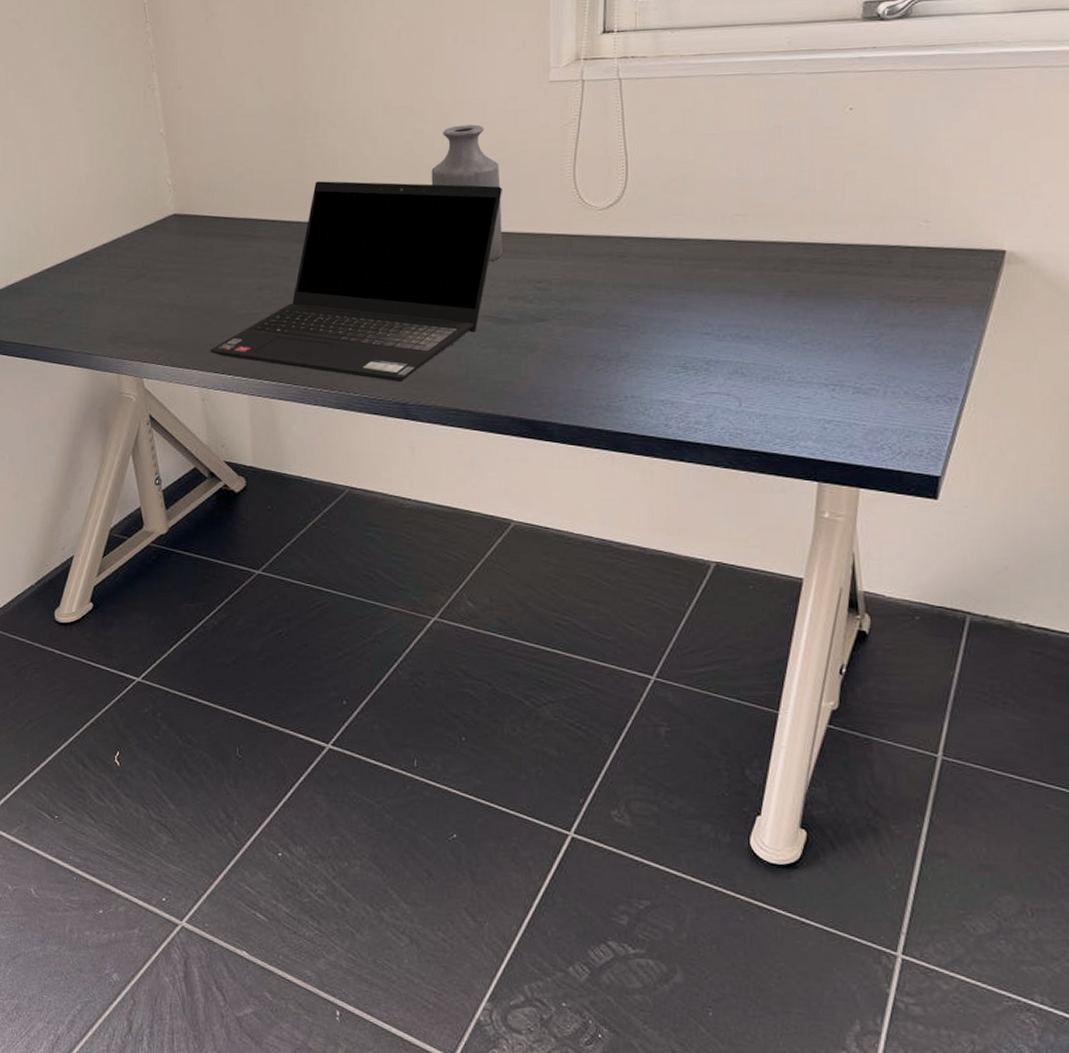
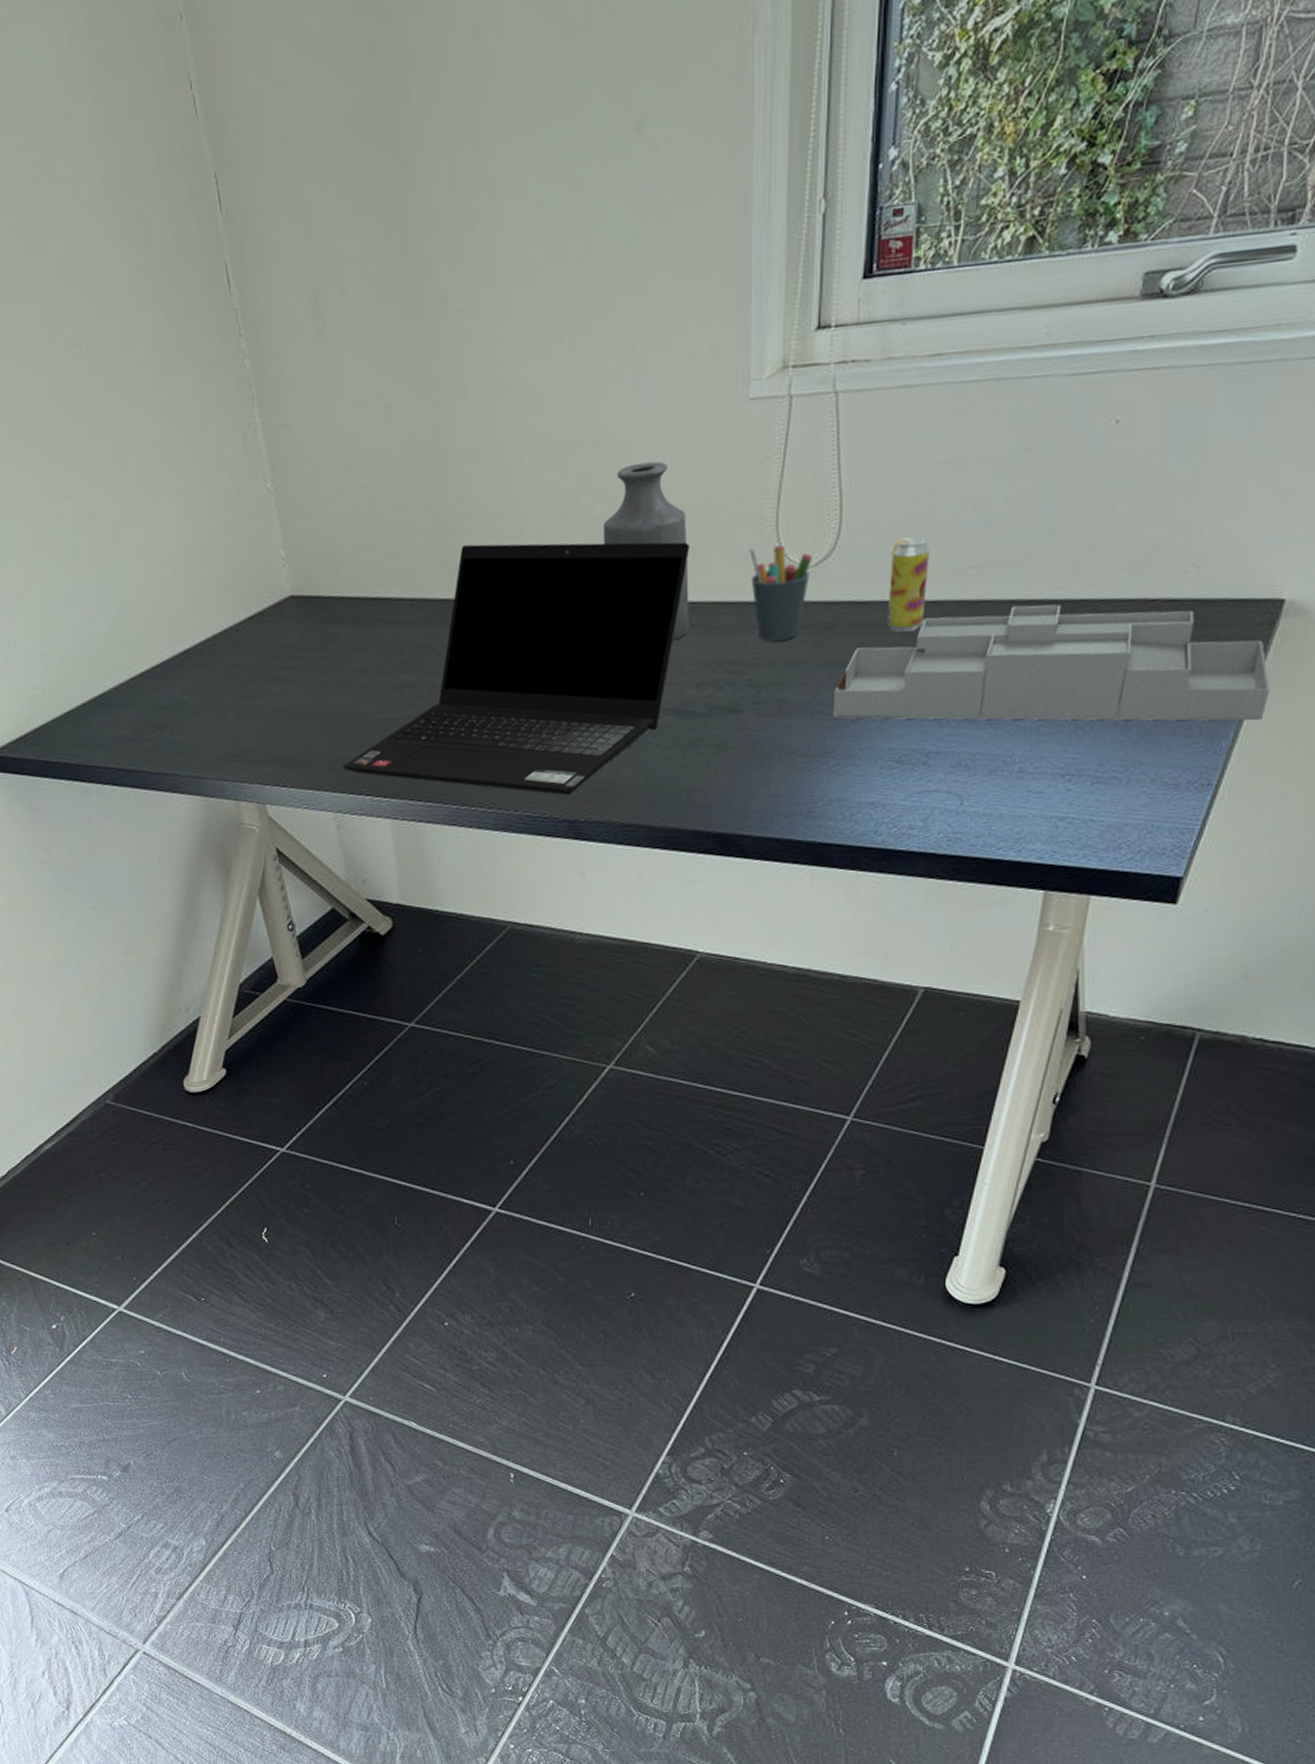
pen holder: none [552,192,605,265] -> present [749,546,813,641]
desk organizer: none [626,246,1001,348] -> present [834,604,1270,721]
beverage can: none [668,188,702,263] -> present [887,536,929,632]

